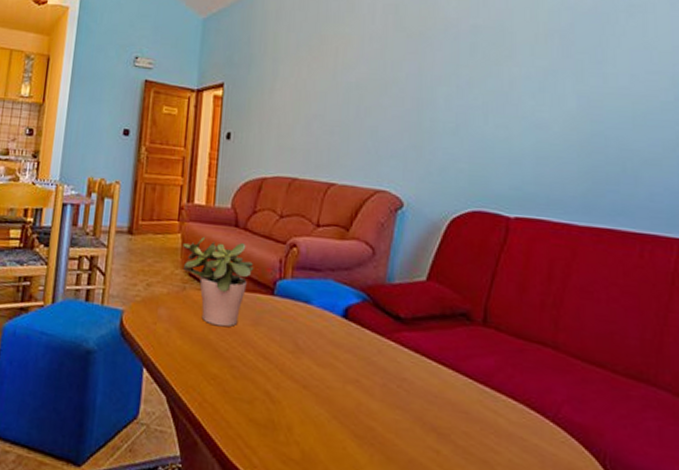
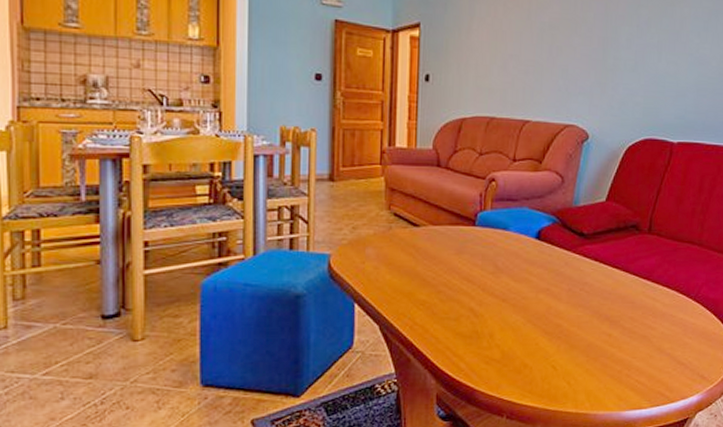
potted plant: present [182,236,254,327] -> none [387,178,457,259]

